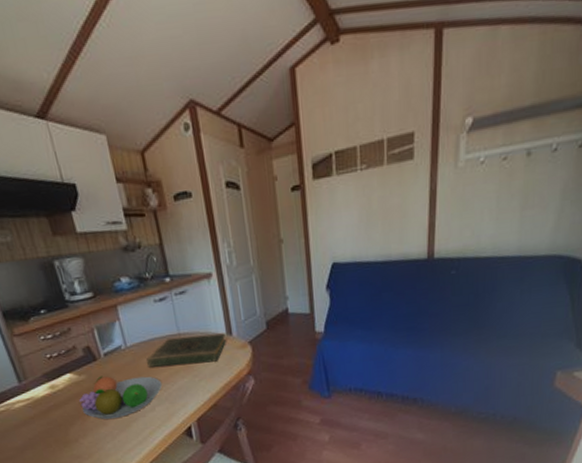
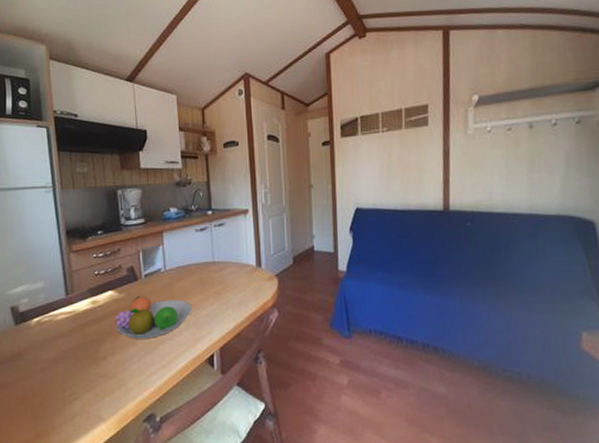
book: present [146,333,227,368] -> none [182,264,256,292]

